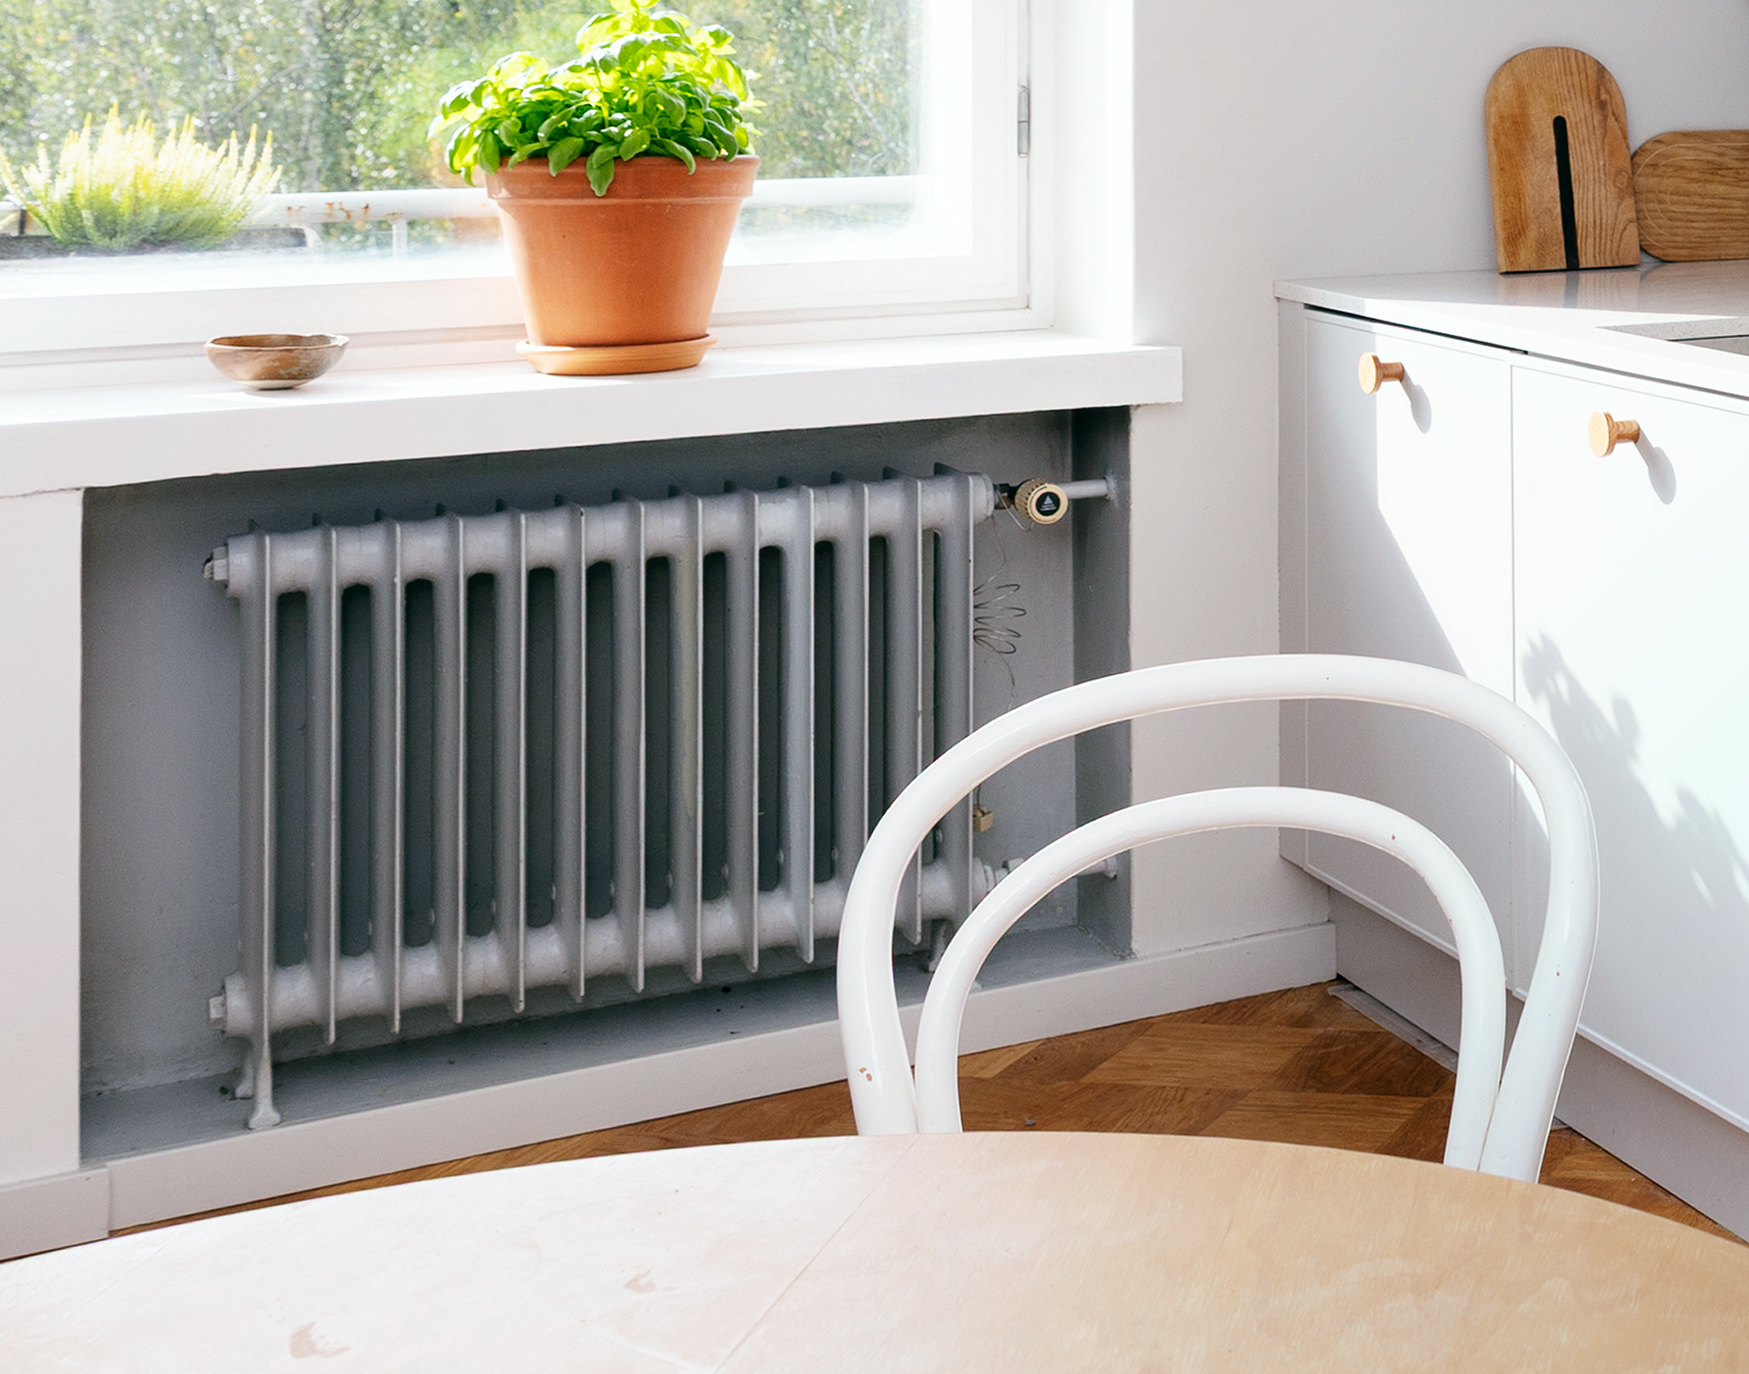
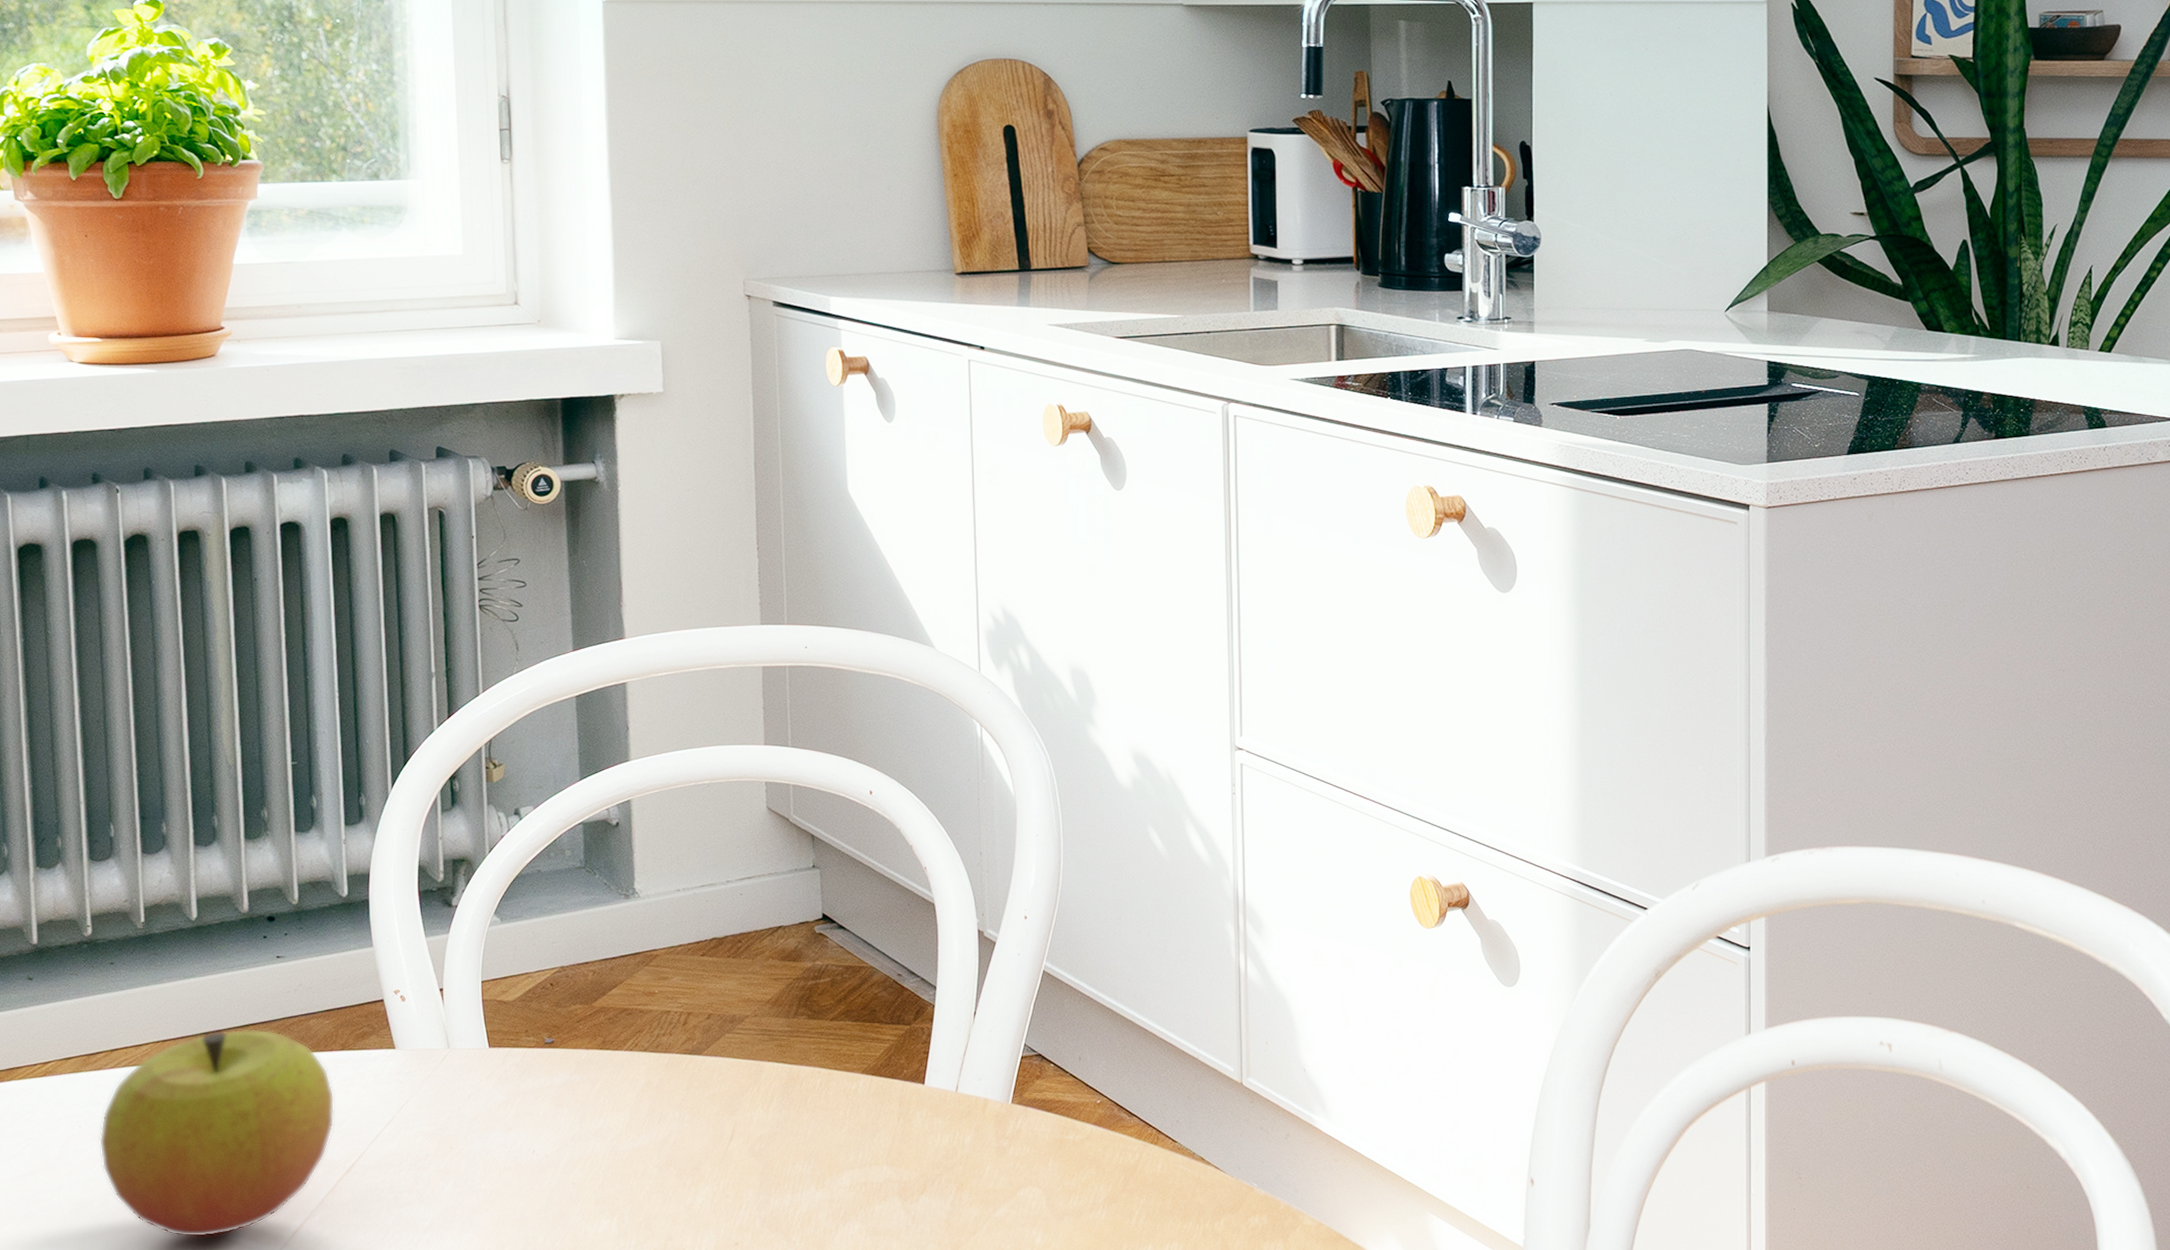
apple: none [518,1116,787,1358] -> present [98,1029,335,1238]

